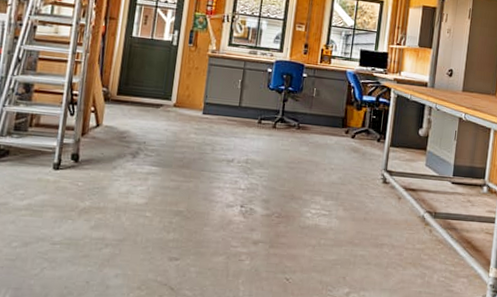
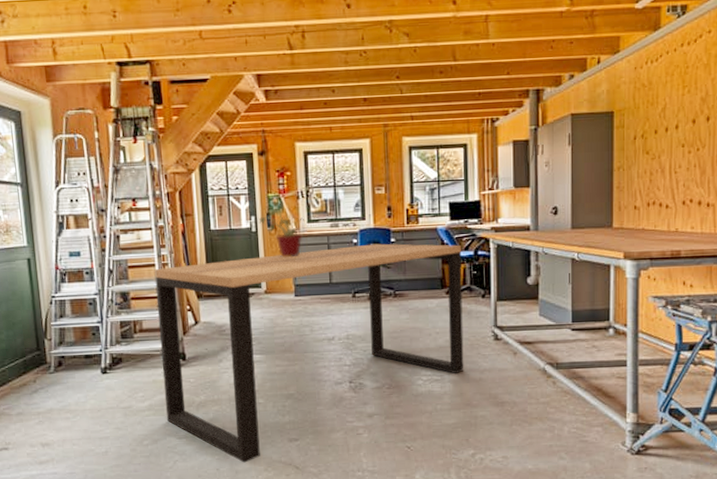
dining table: none [43,65,366,278] -> present [154,243,464,463]
potted plant: none [181,22,226,76] -> present [258,202,305,257]

